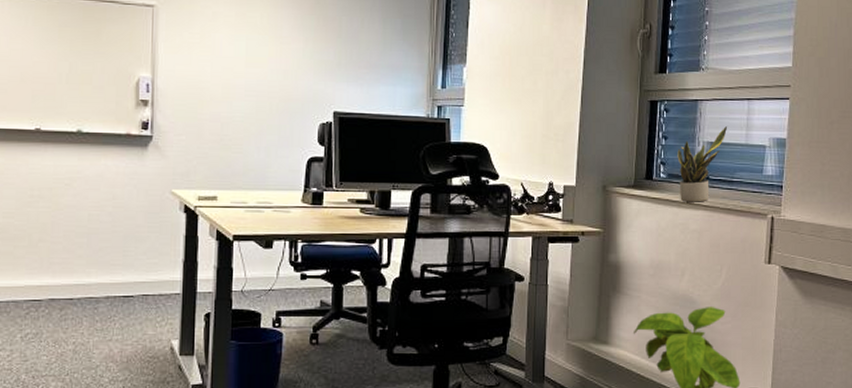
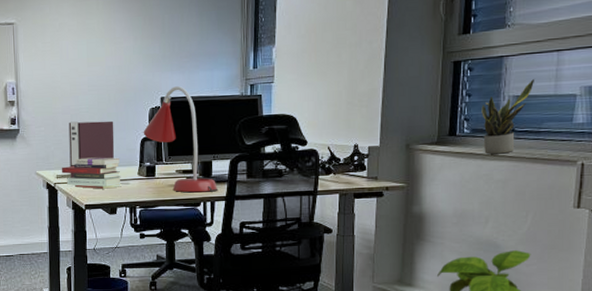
books: none [204,177,281,217] -> present [61,157,121,189]
binder: none [216,131,275,201] -> present [68,121,115,178]
desk lamp: none [310,100,398,227] -> present [143,86,219,193]

